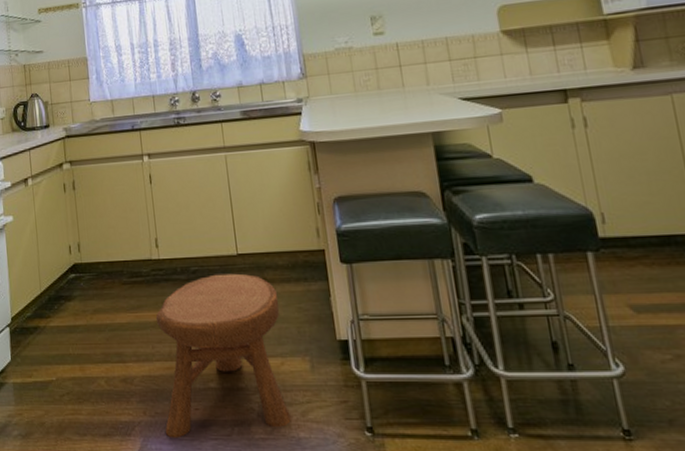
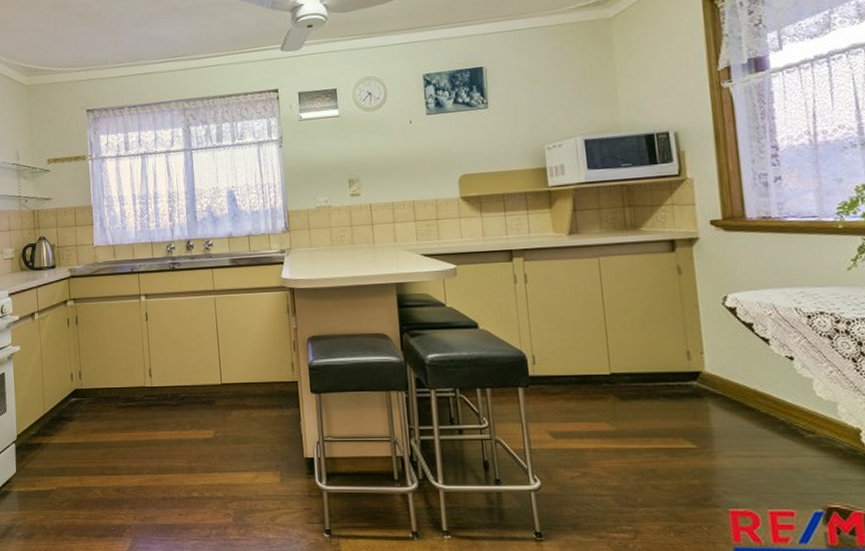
stool: present [156,273,292,439] -> none [148,400,263,539]

